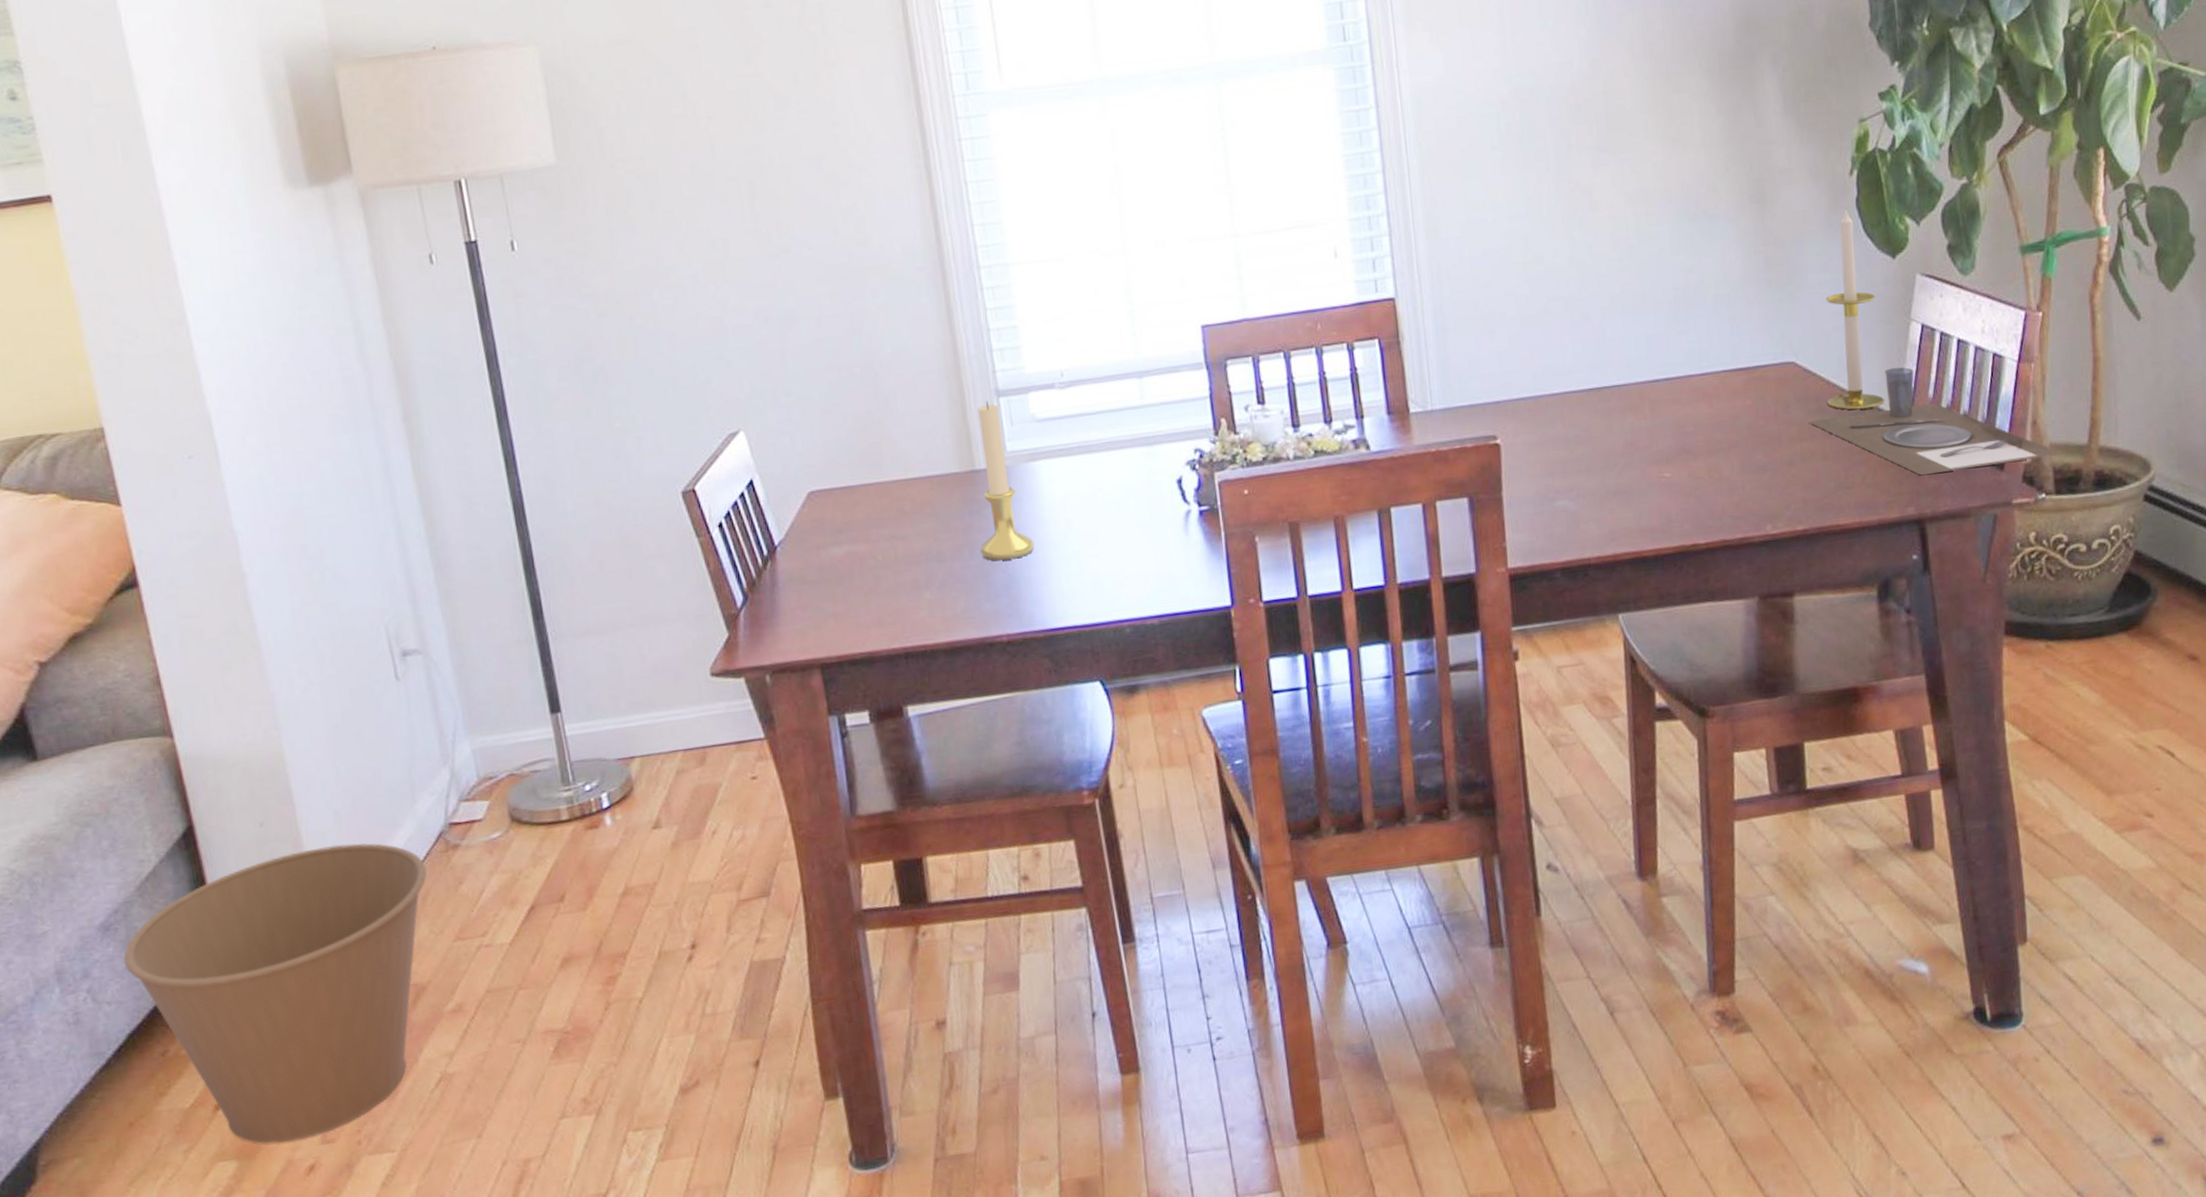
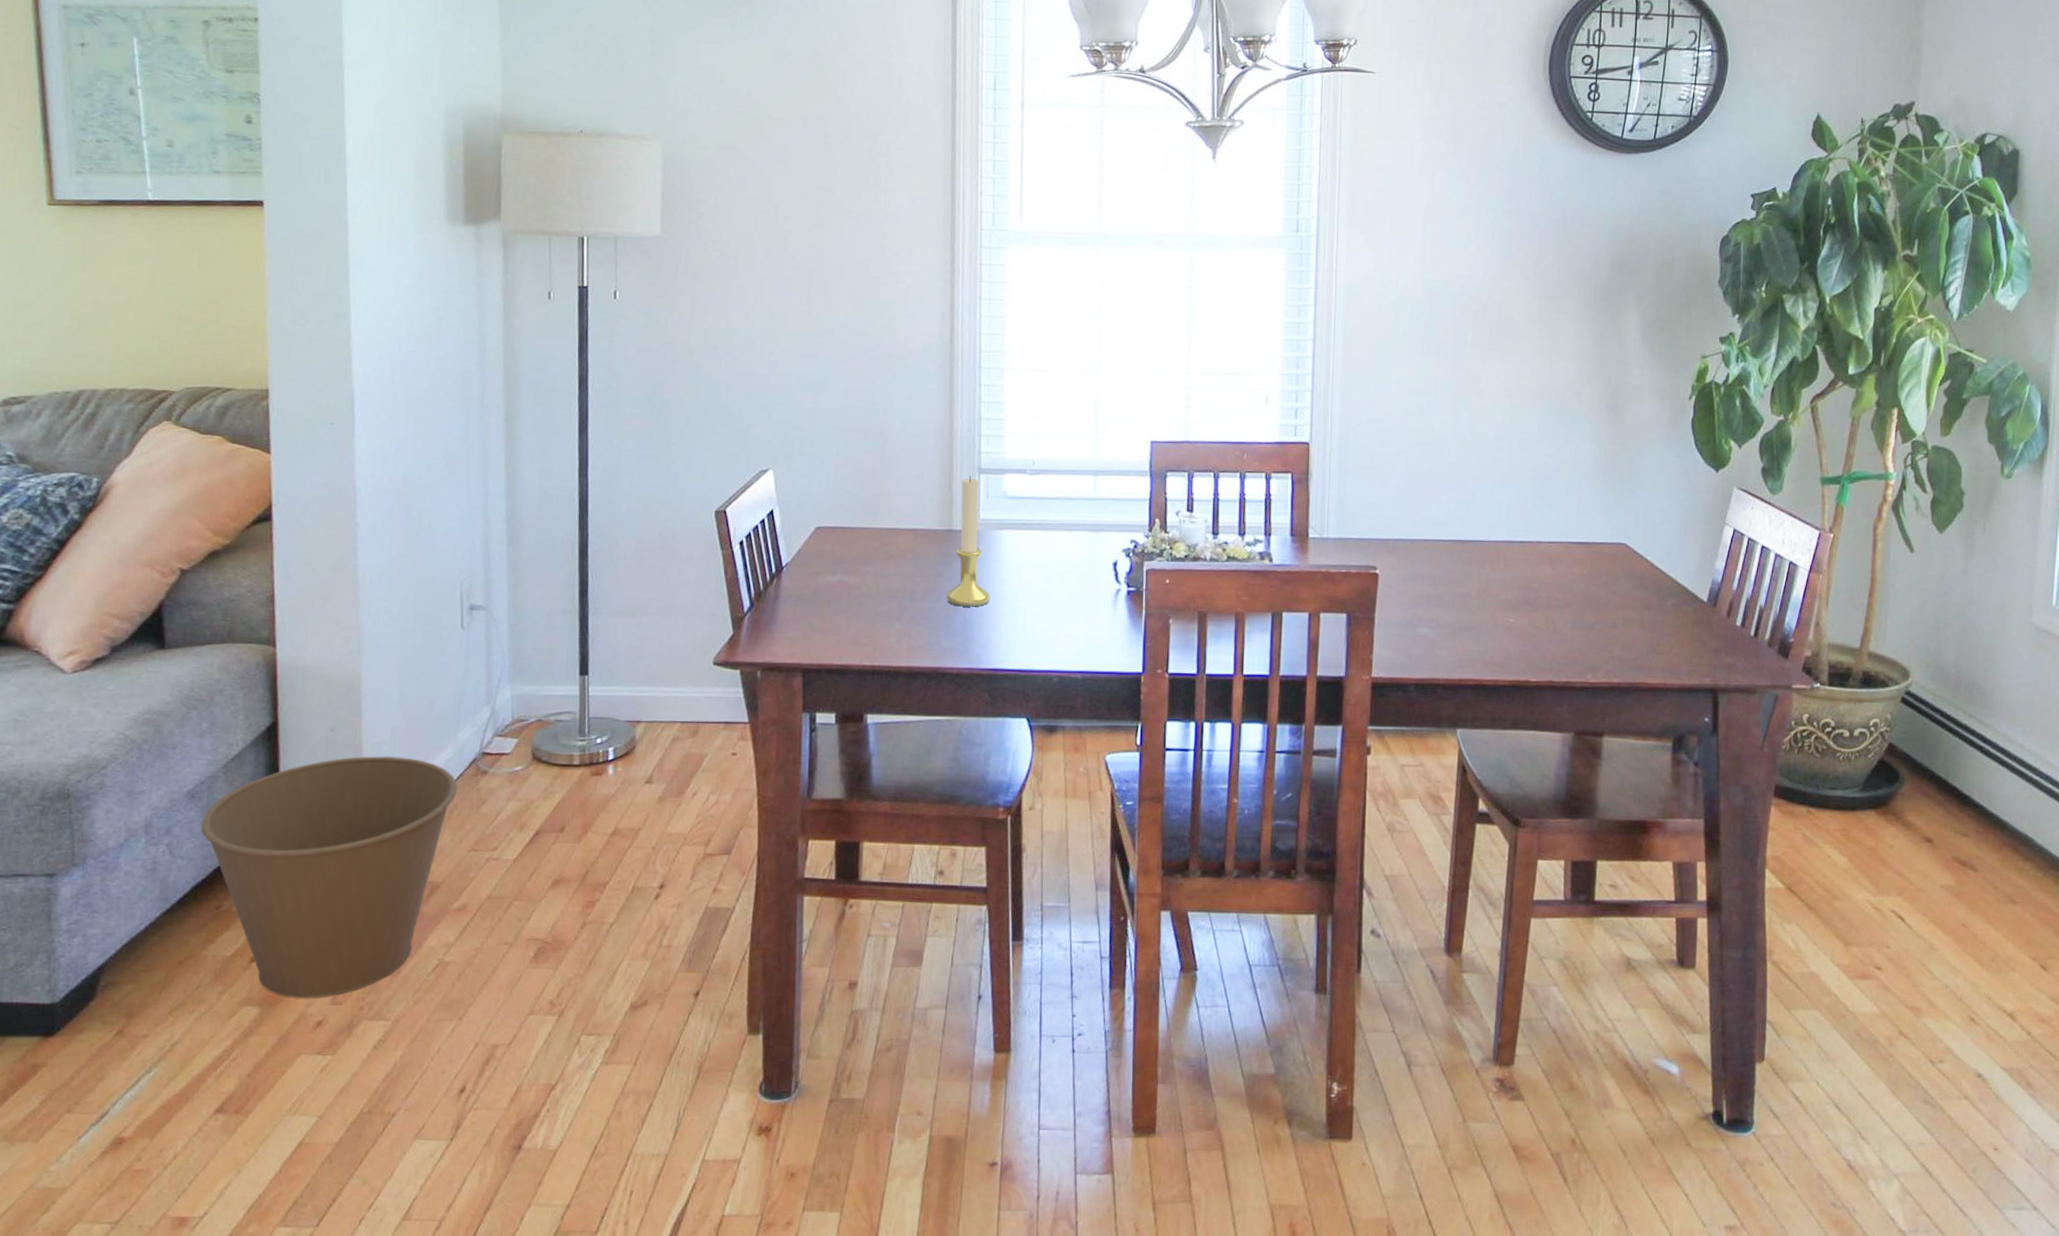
place setting: present [1808,367,2063,476] -> none [1632,560,1838,654]
candle: present [1825,208,1885,410] -> none [1649,425,1698,591]

